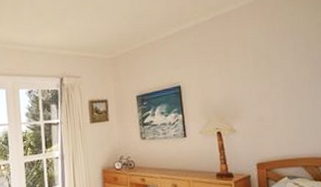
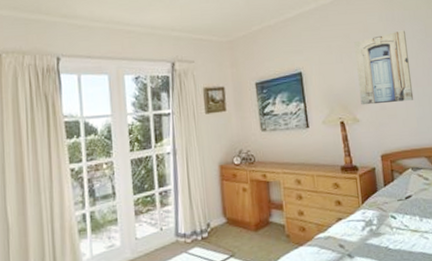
wall art: none [233,44,293,117] -> present [354,30,414,106]

